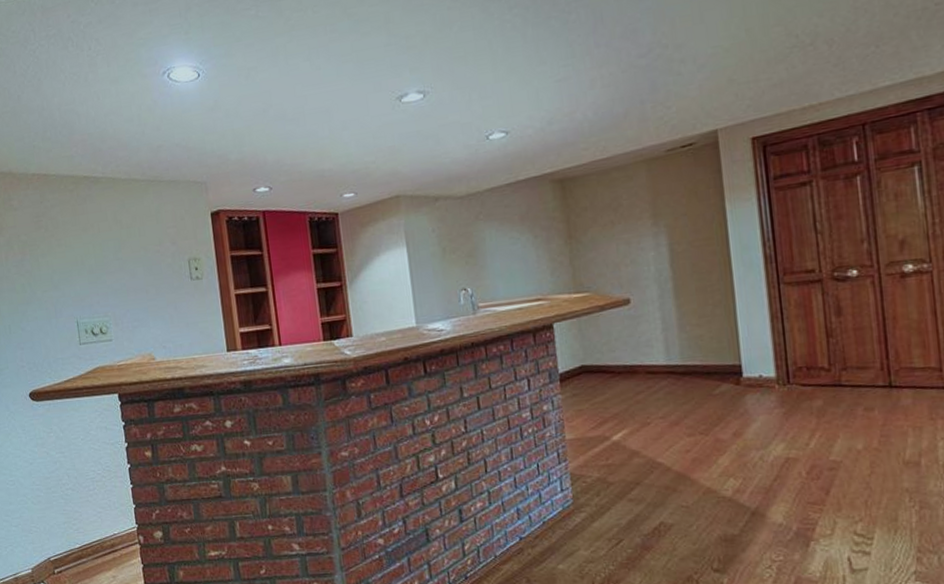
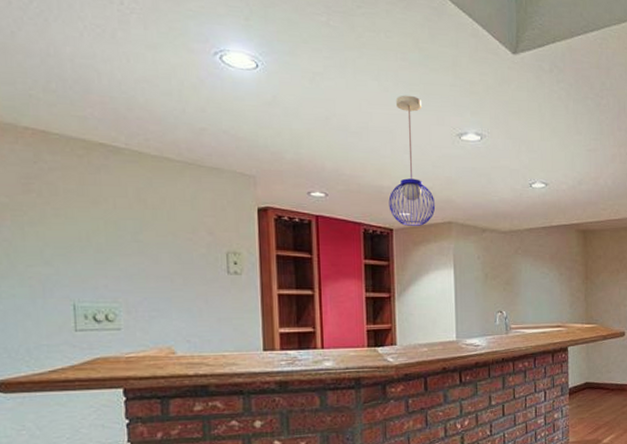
pendant light: none [328,67,381,208] -> present [388,95,436,226]

